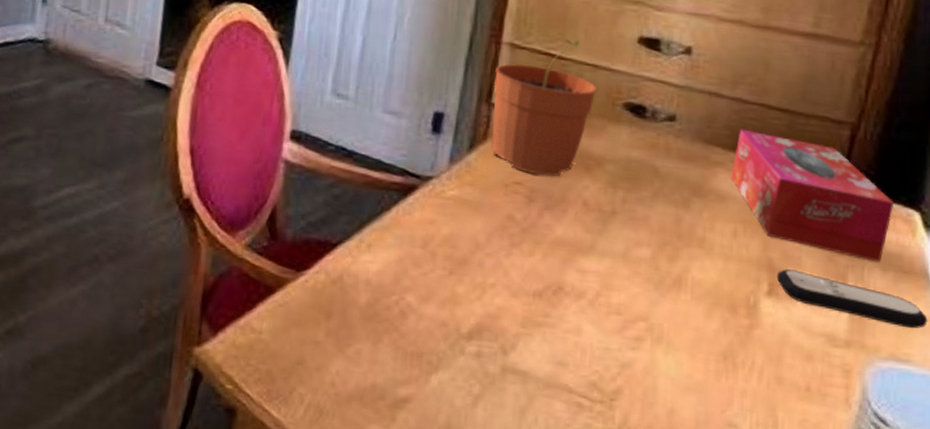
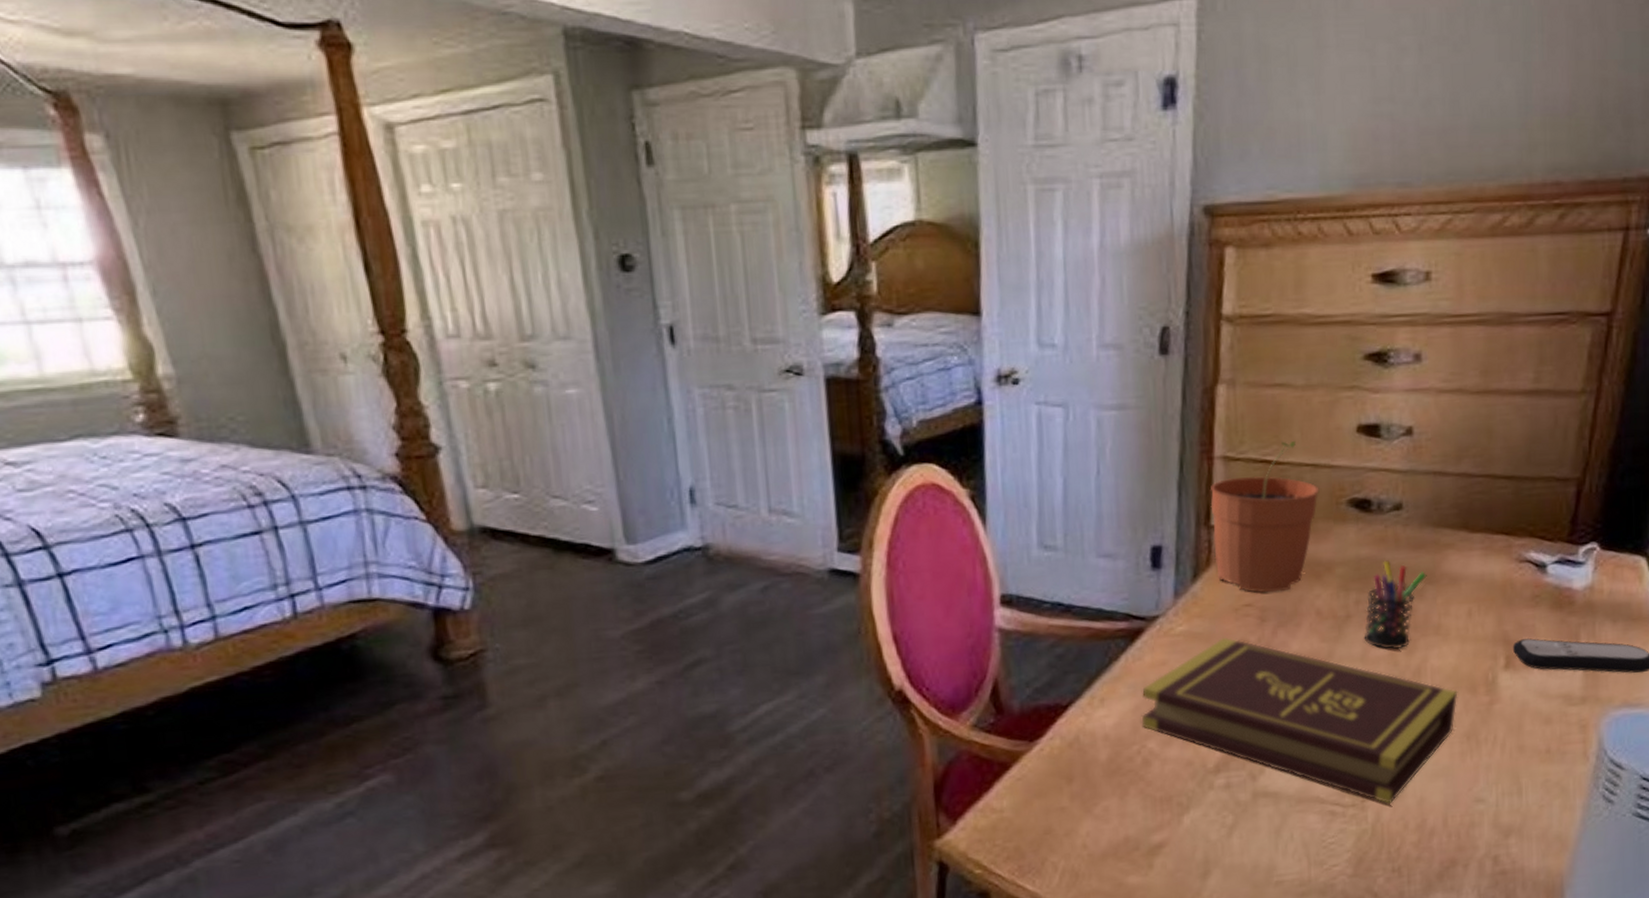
book: none [403,208,718,409] -> present [1141,637,1458,805]
pen holder: none [627,166,695,255] -> present [1364,560,1427,650]
tissue box: present [730,129,895,262] -> none [1461,504,1622,615]

